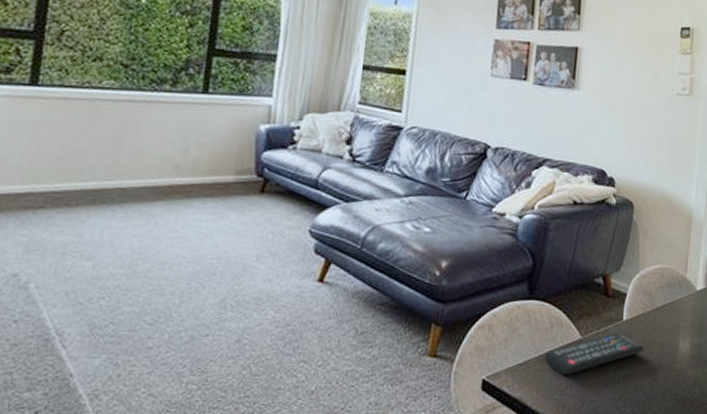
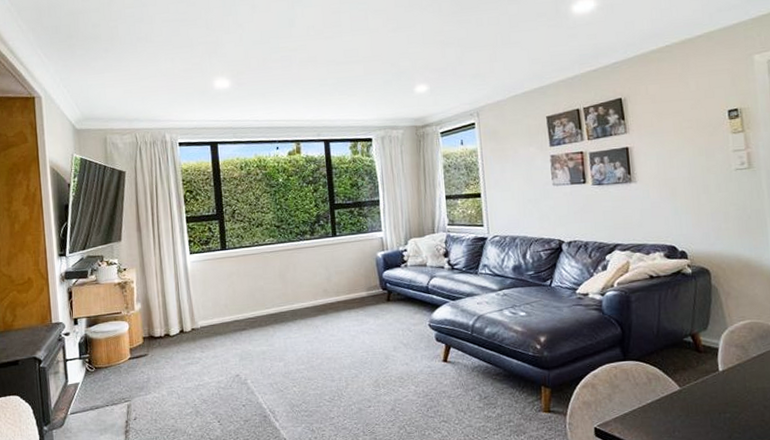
remote control: present [545,334,644,375] -> none [648,383,746,420]

